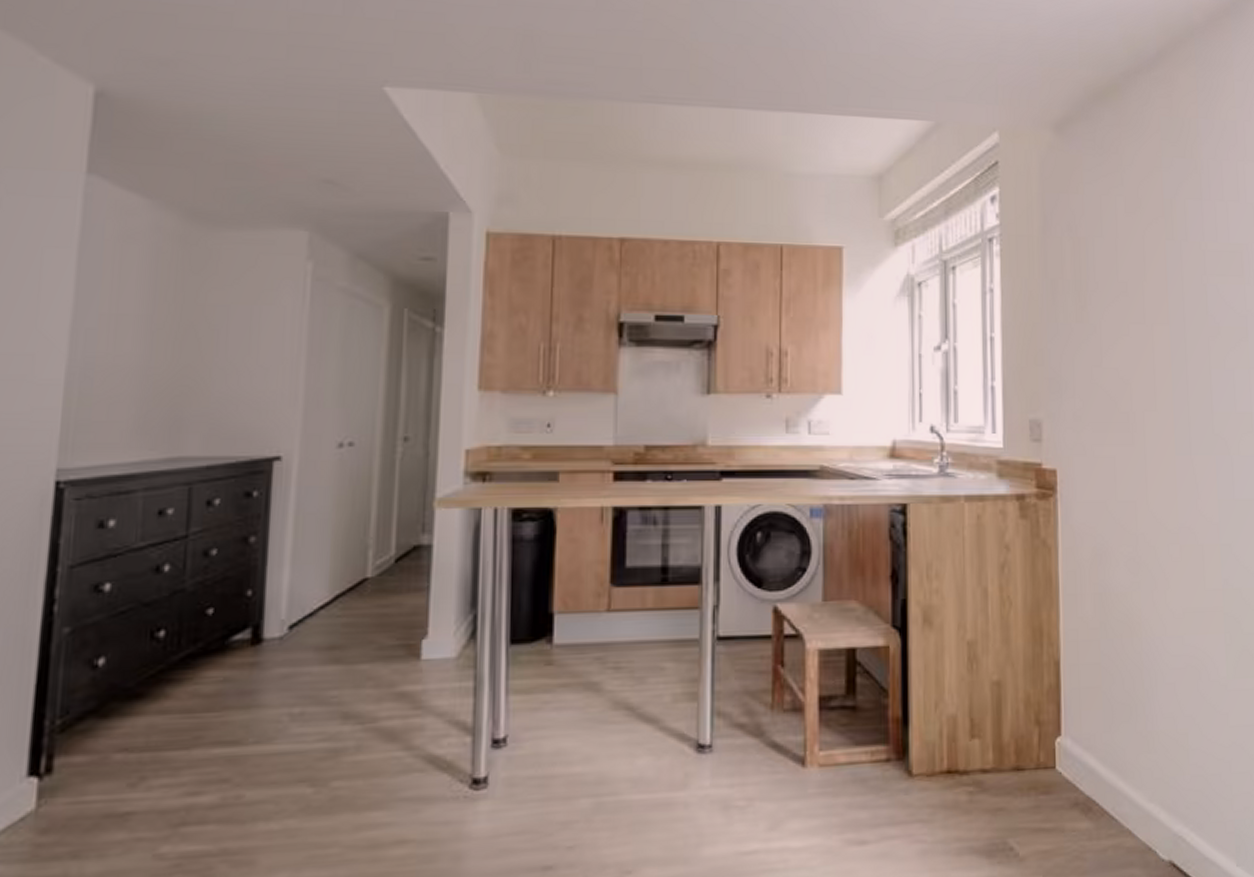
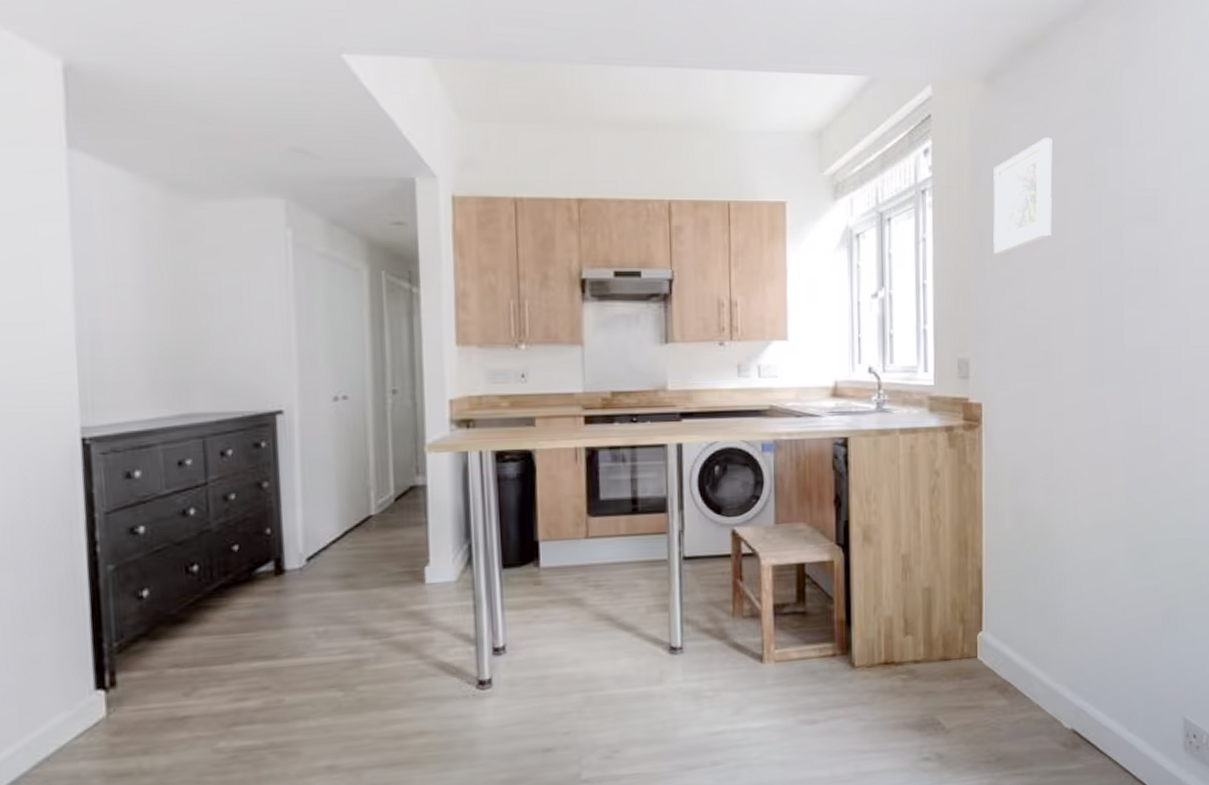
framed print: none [1065,187,1130,308] -> present [993,137,1052,255]

